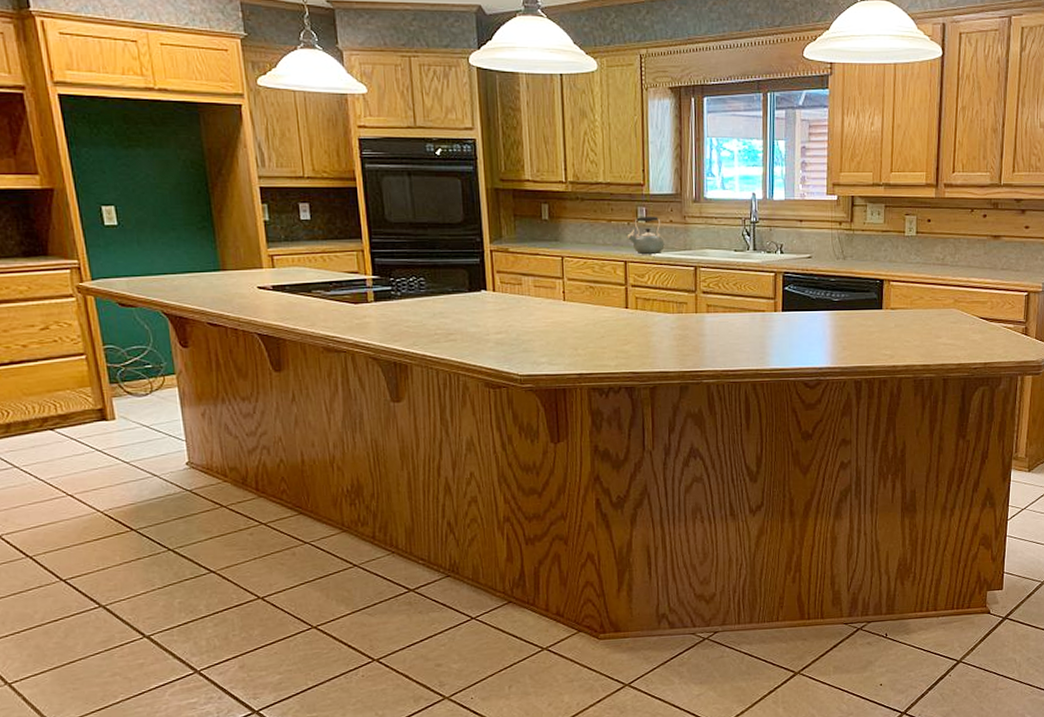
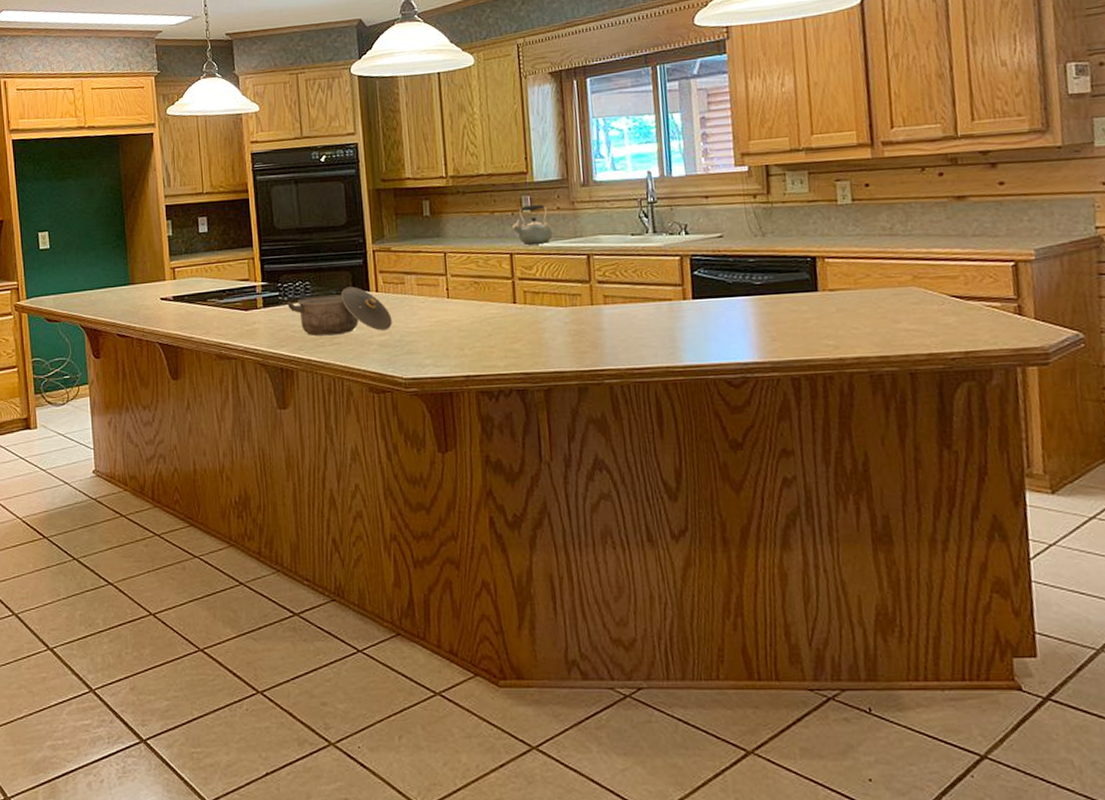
cooking pot: none [400,285,509,332] -> present [287,286,392,336]

